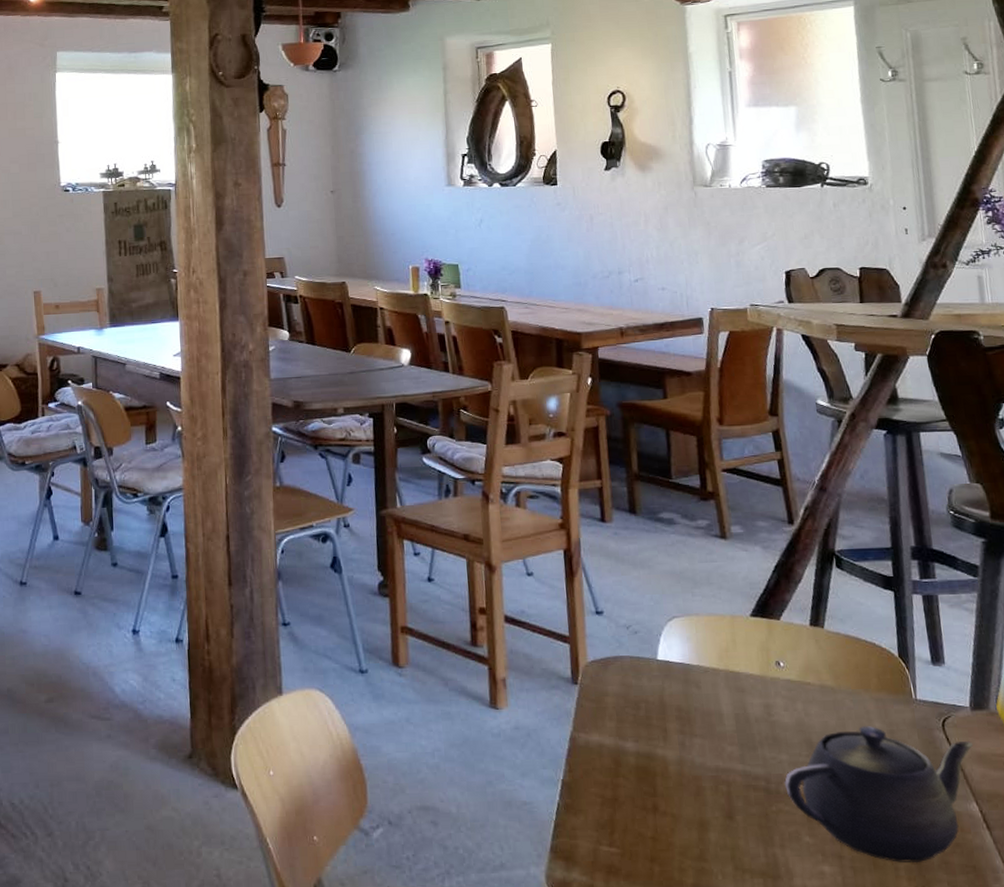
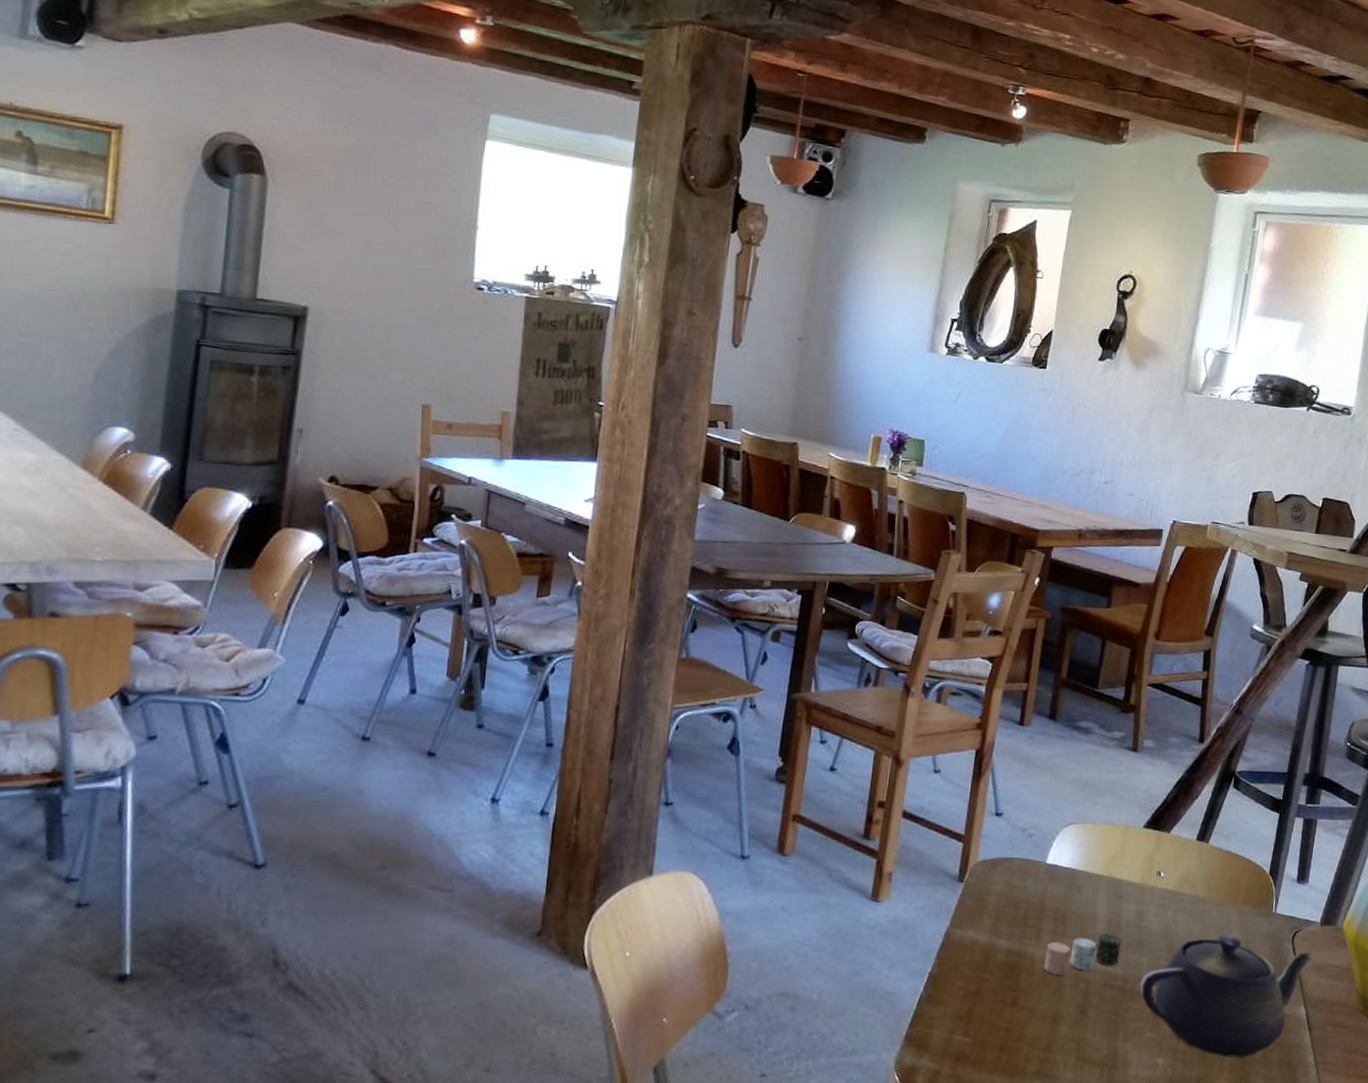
candle: none [676,730,757,777] -> present [1044,933,1122,975]

